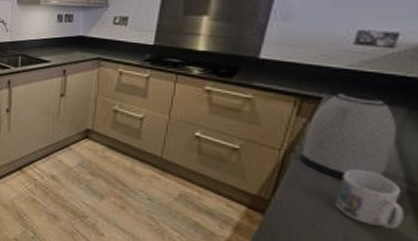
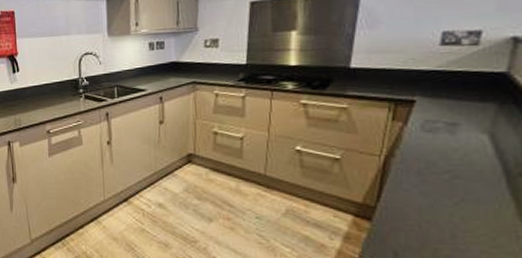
kettle: present [300,92,397,180] -> none [401,92,491,179]
mug: present [335,169,404,229] -> none [439,168,506,223]

